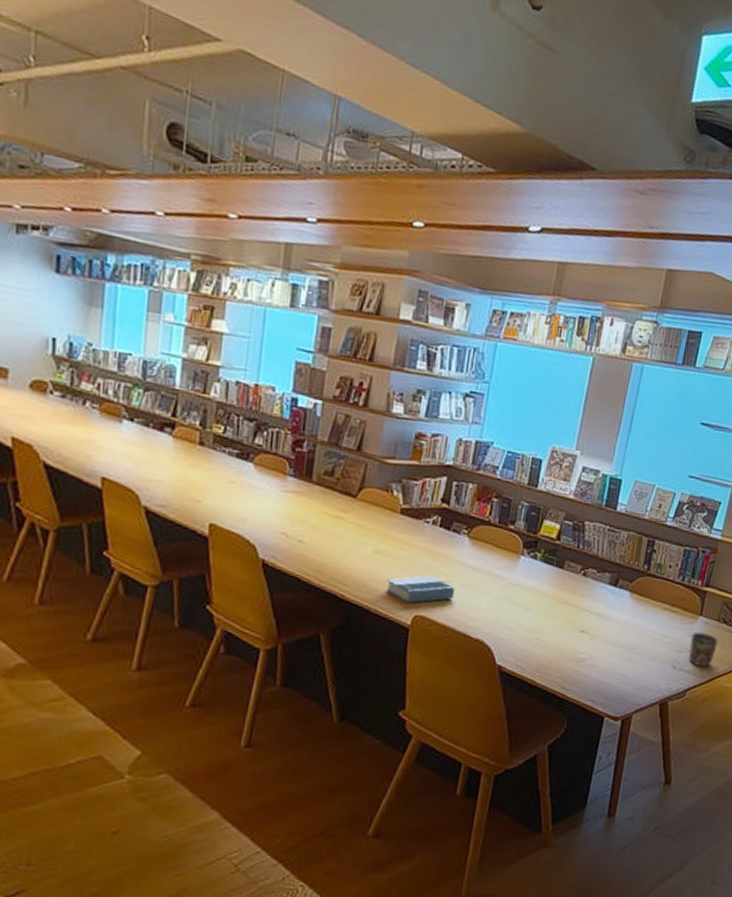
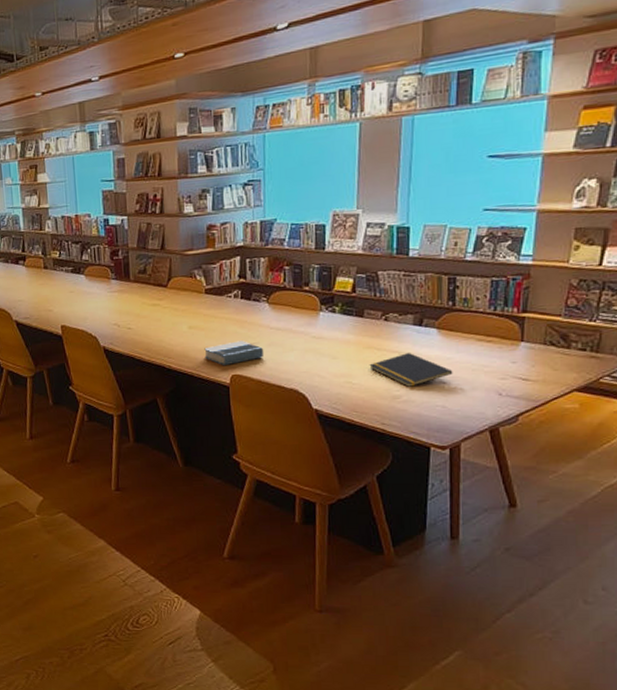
notepad: none [560,613,638,652] -> present [369,353,453,388]
mug: present [688,632,718,668] -> none [514,358,548,391]

